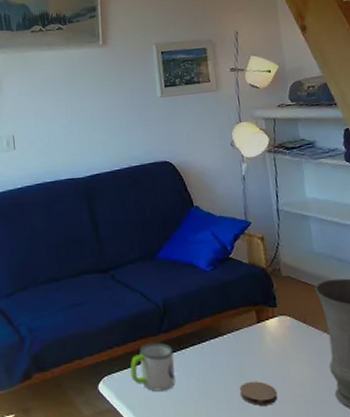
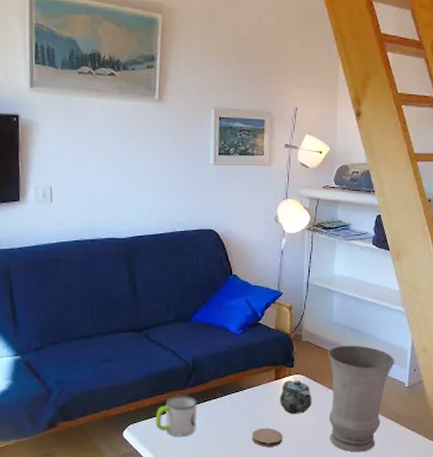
teapot: none [266,321,306,365] -> present [280,379,312,415]

